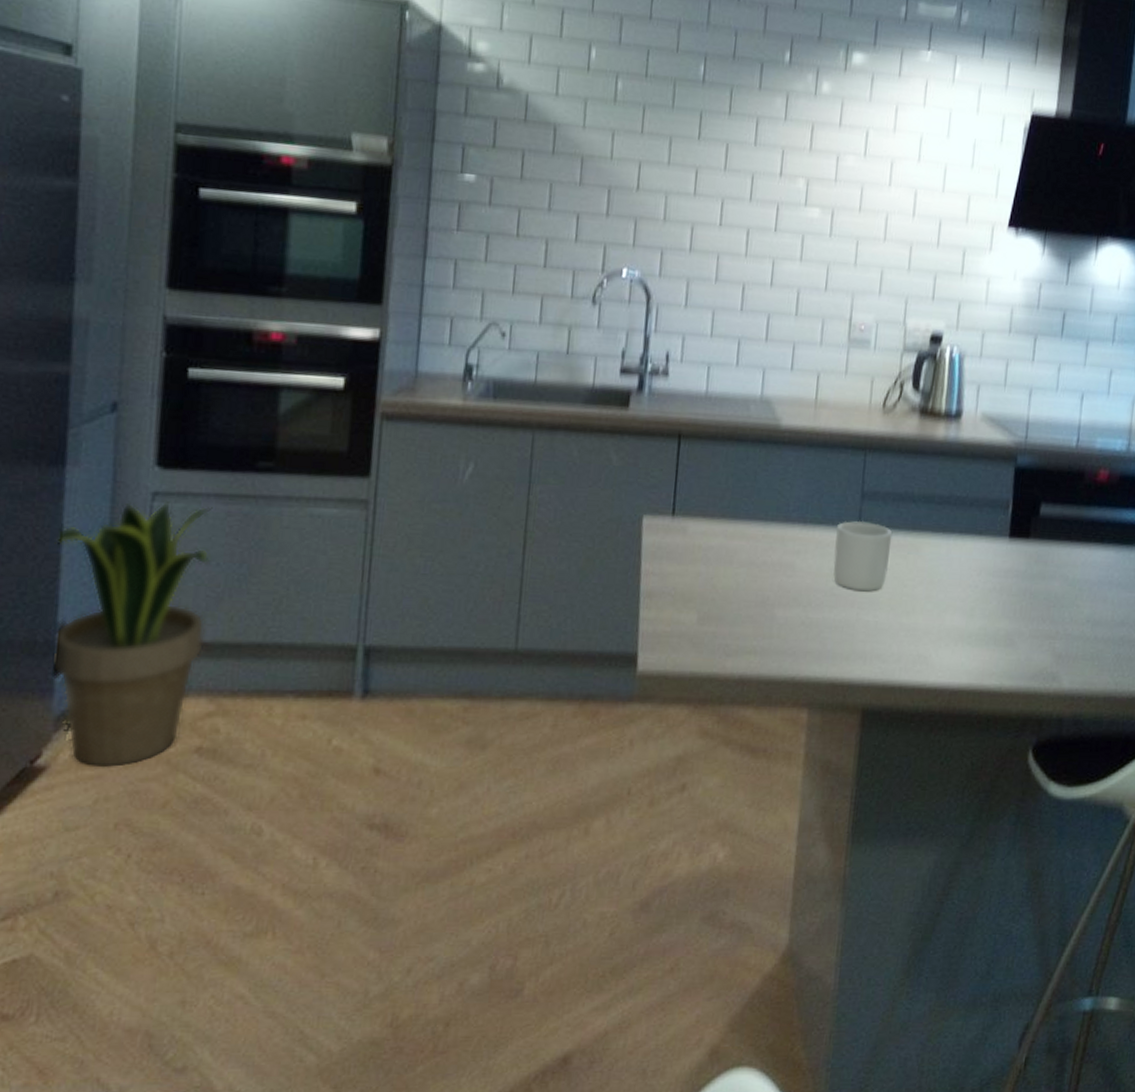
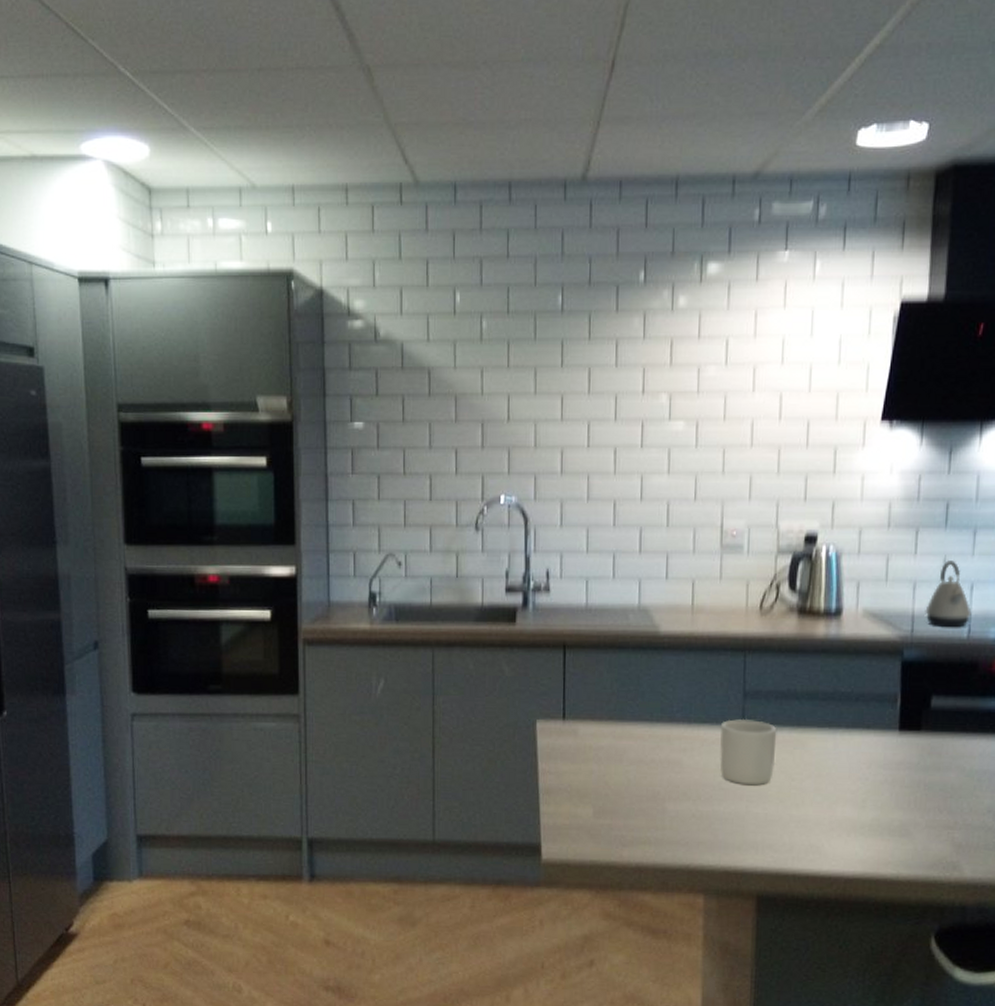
potted plant: present [52,501,213,769] -> none [64,721,182,936]
kettle: none [1039,369,1081,436] -> present [925,560,972,627]

